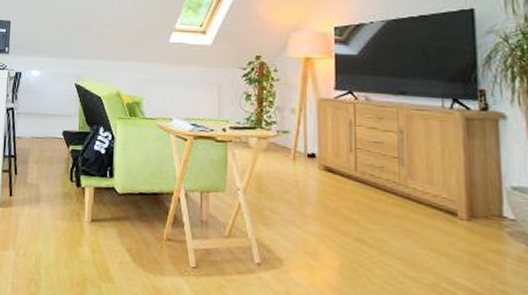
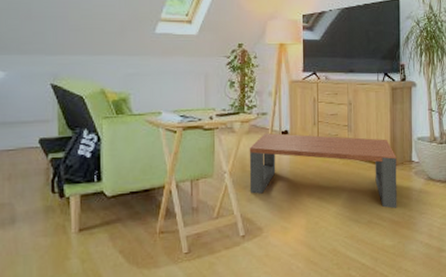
coffee table: none [267,154,480,276] -> present [249,133,397,208]

